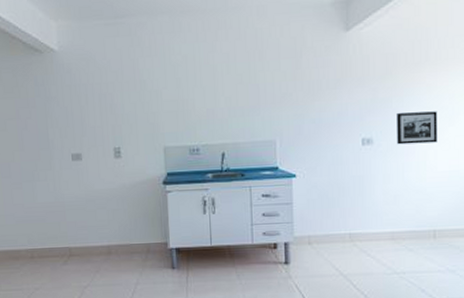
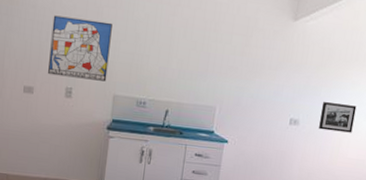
wall art: none [89,72,154,138] -> present [48,15,112,82]

